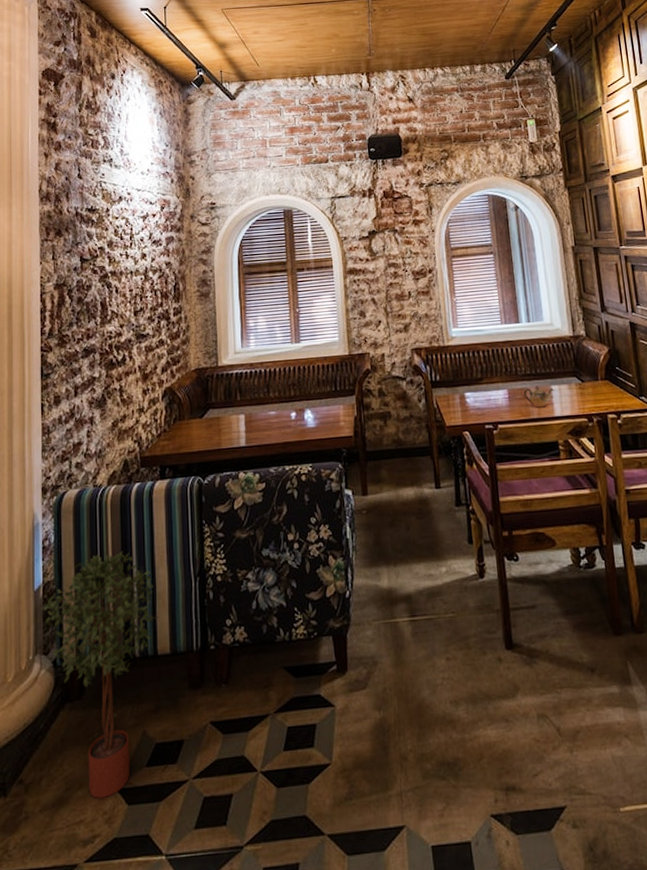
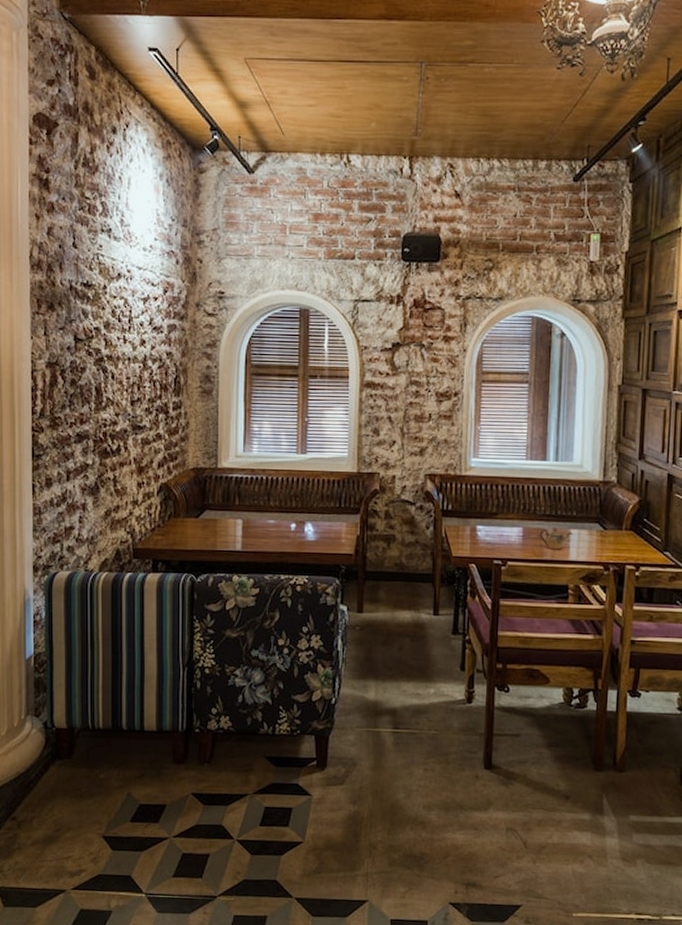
potted tree: present [40,550,160,799] -> none [31,634,147,842]

